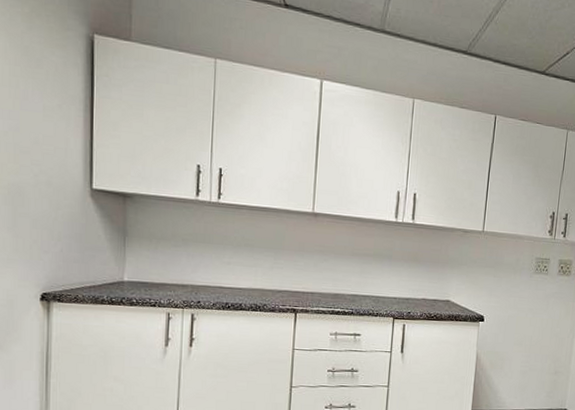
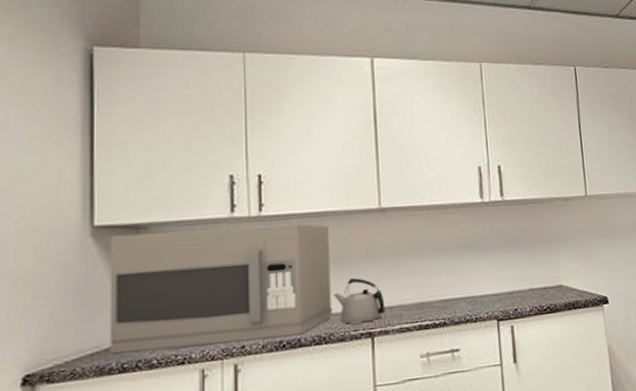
microwave: none [103,199,271,301] -> present [110,223,332,355]
kettle: none [269,265,308,302] -> present [333,278,385,326]

